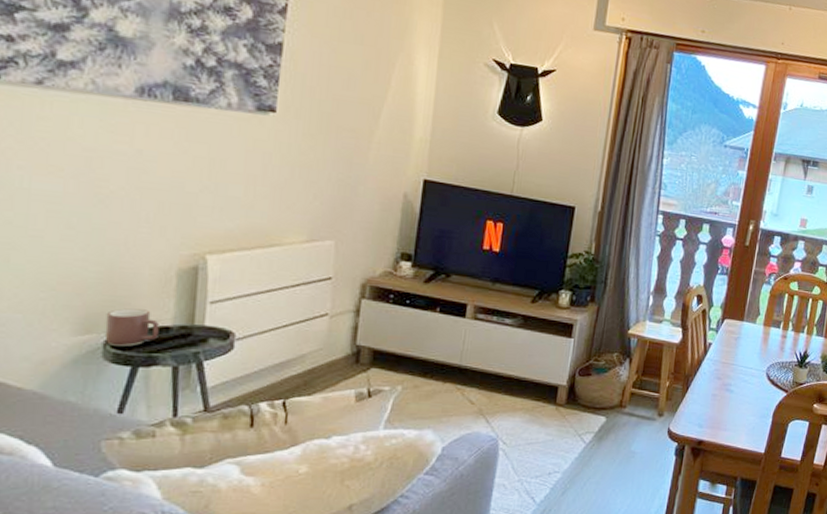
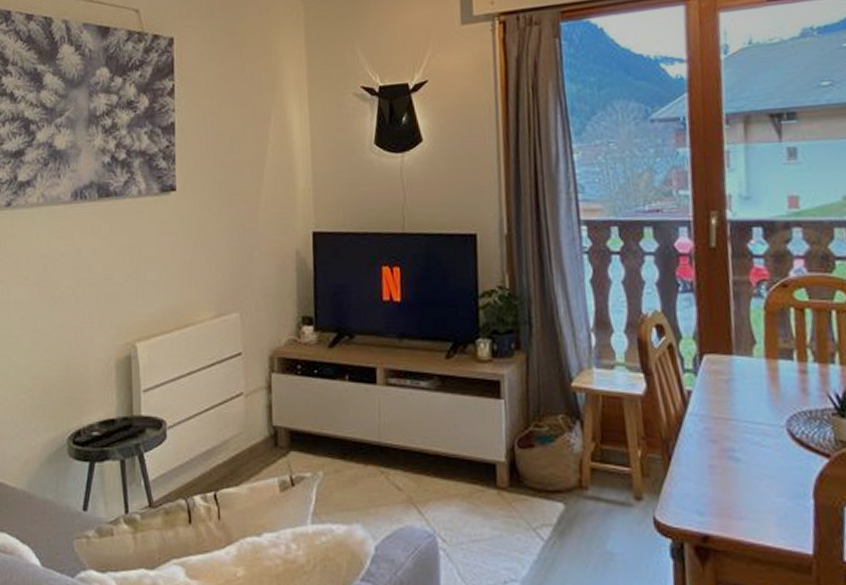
mug: present [104,308,159,347] -> none [67,403,107,443]

